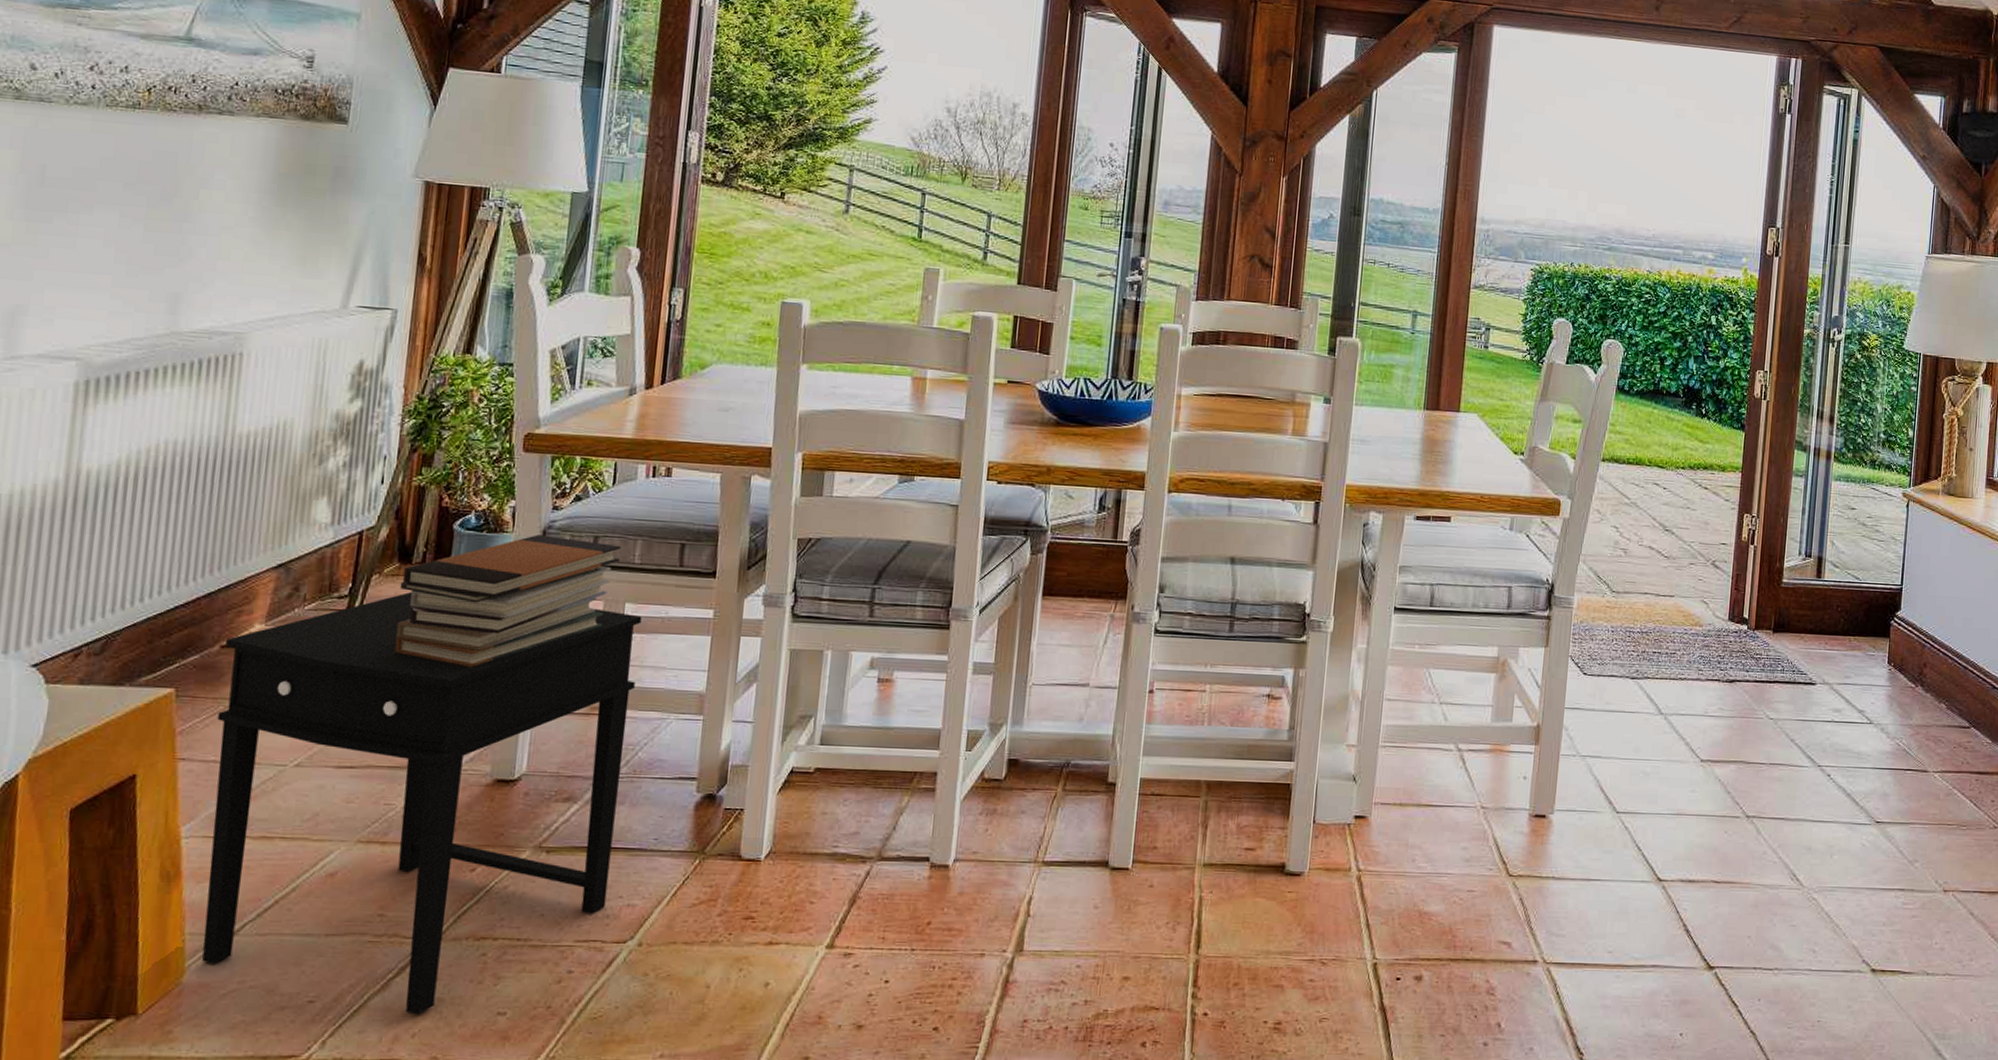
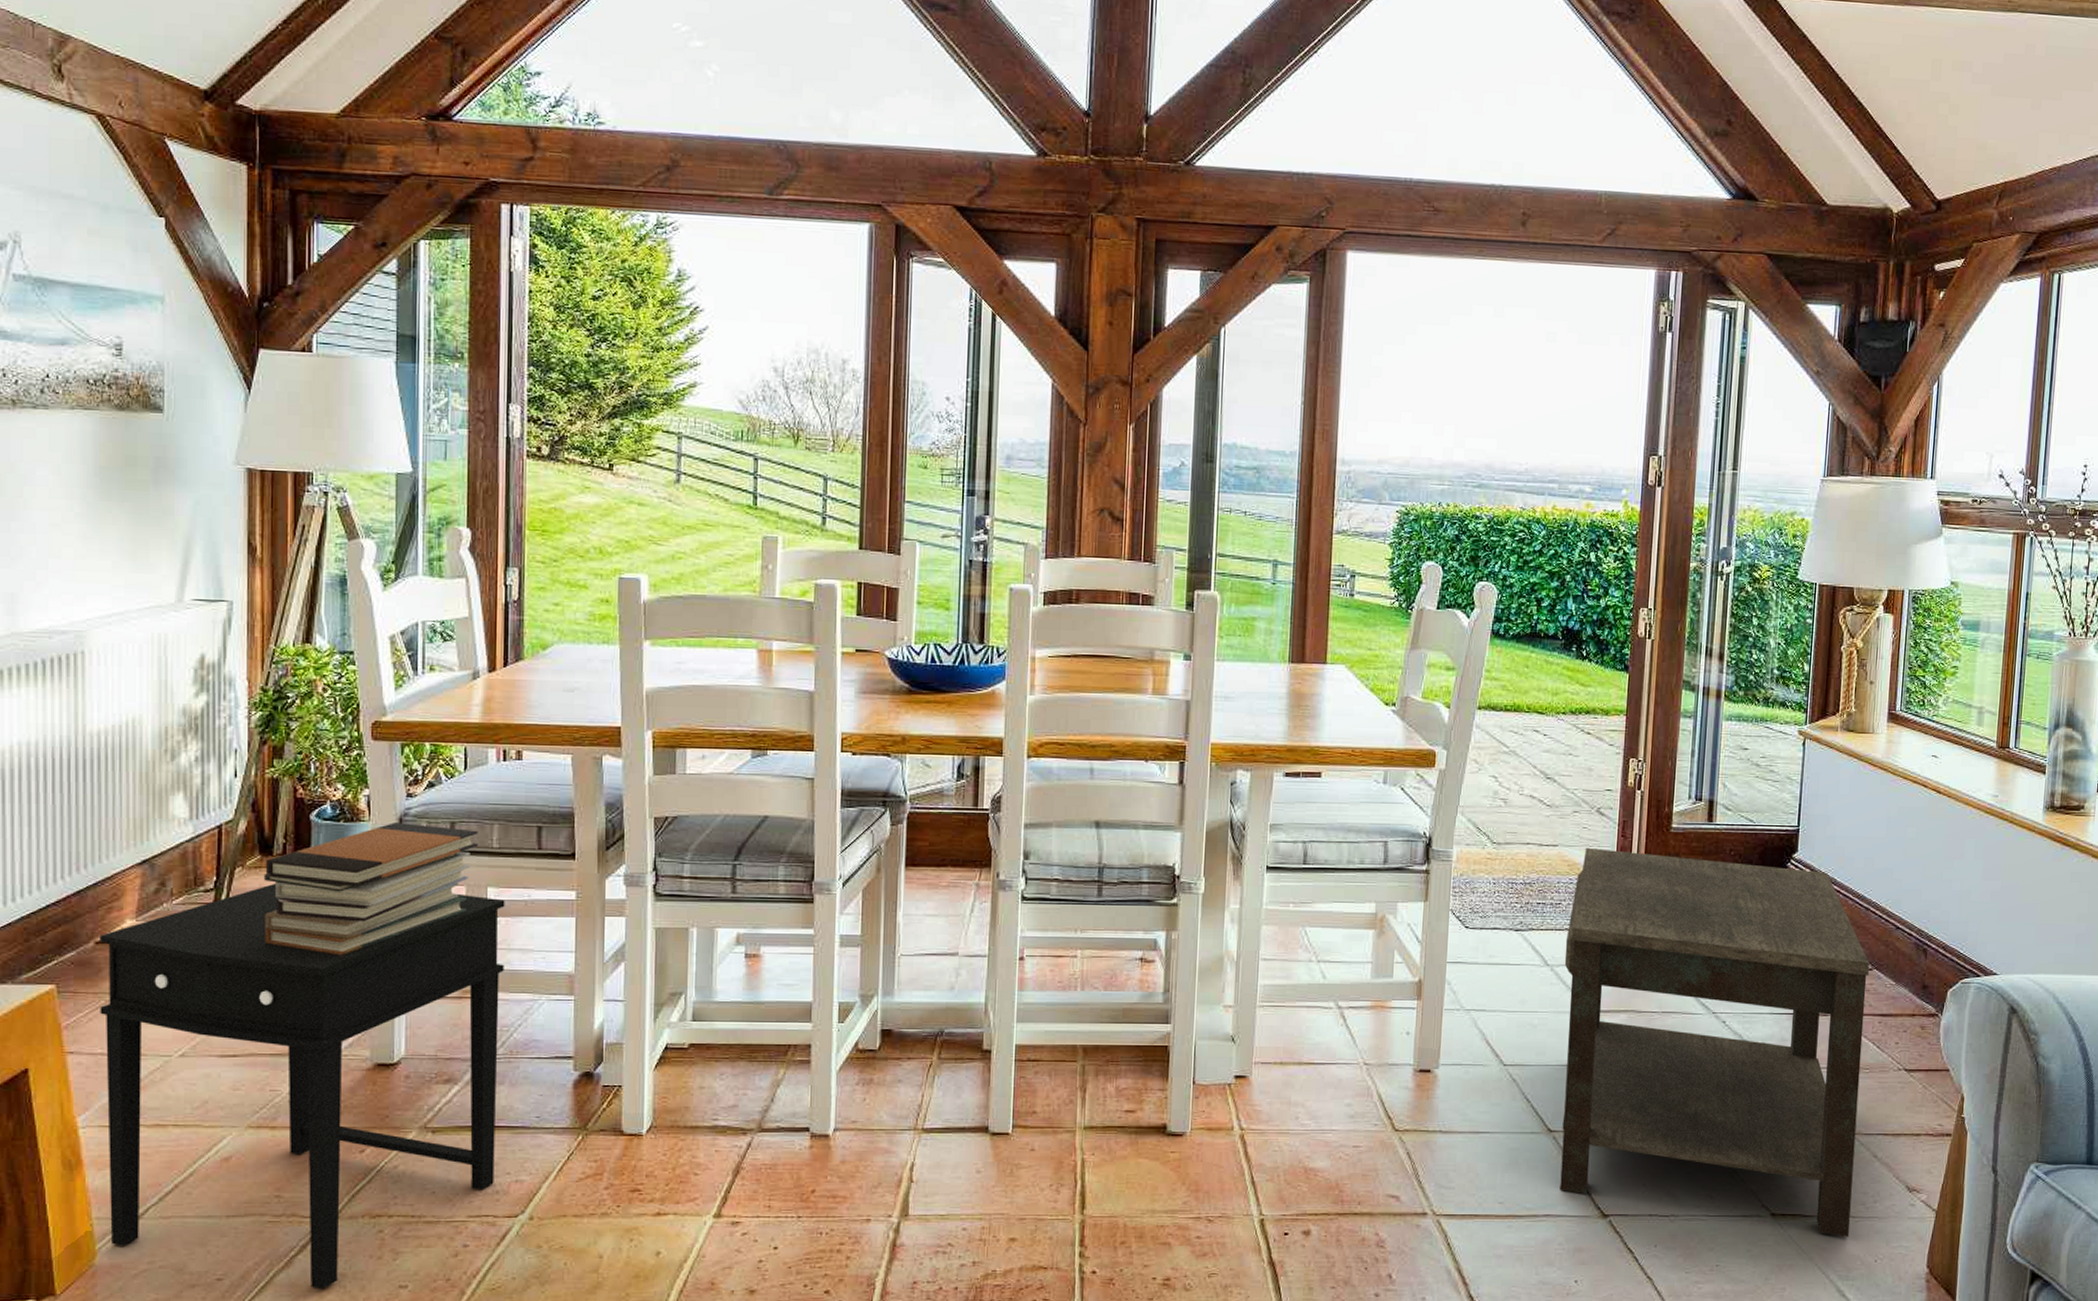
side table: none [1667,599,1967,996] -> present [1560,847,1869,1238]

